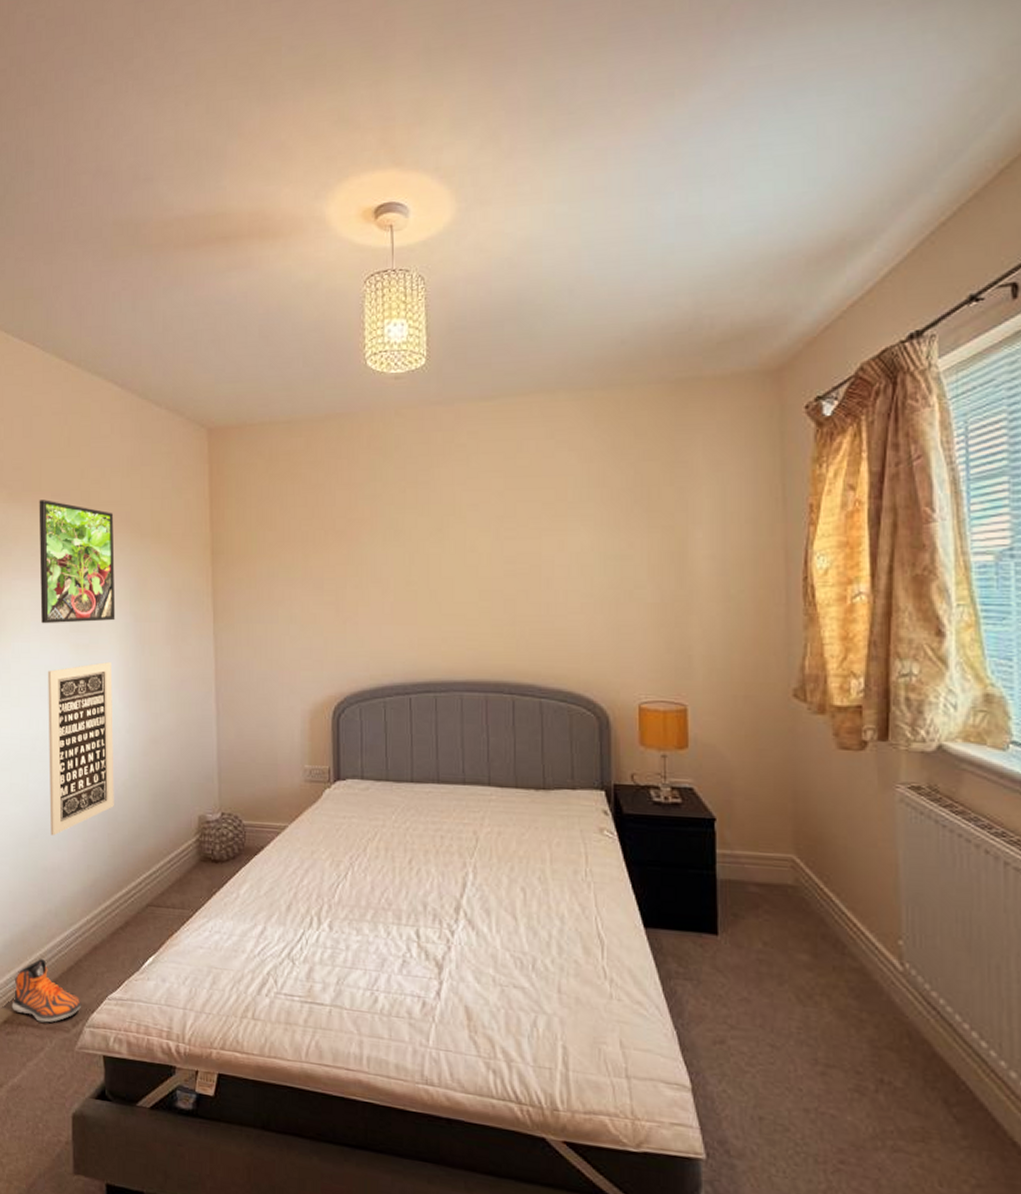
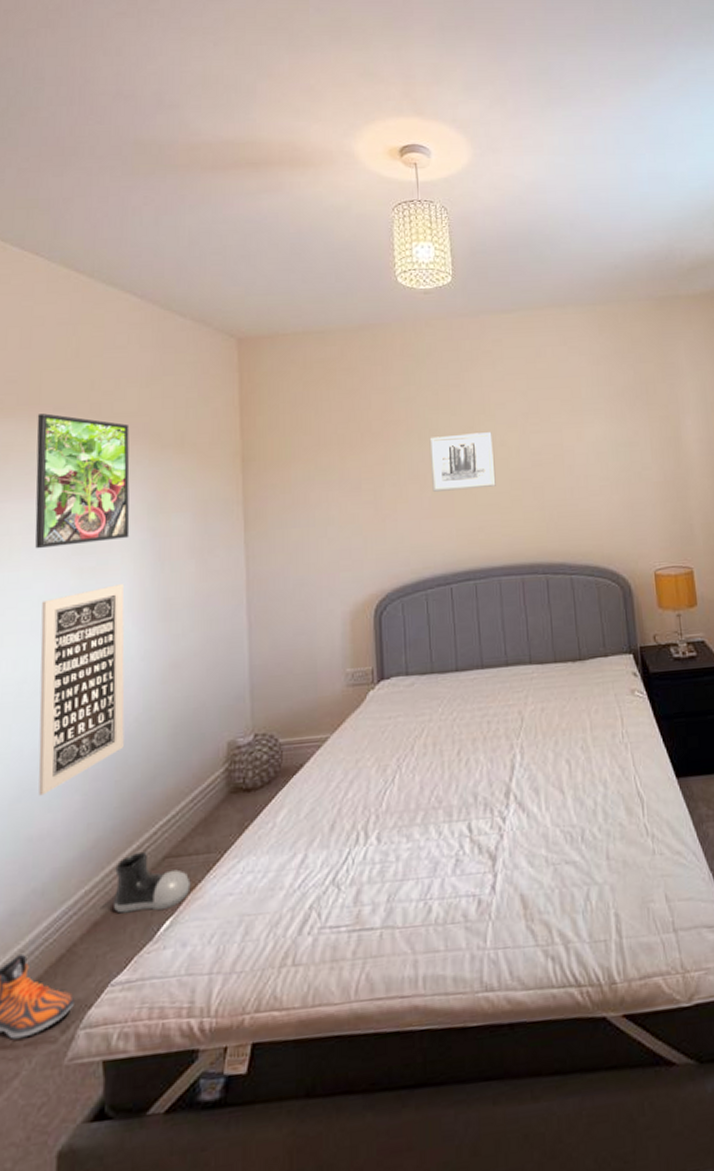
shoe: none [108,897,169,949] -> present [113,852,191,914]
wall art: none [394,536,463,597] -> present [429,432,496,492]

